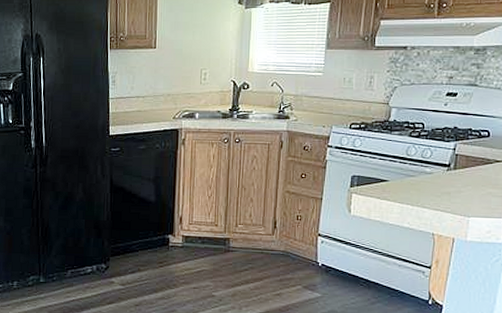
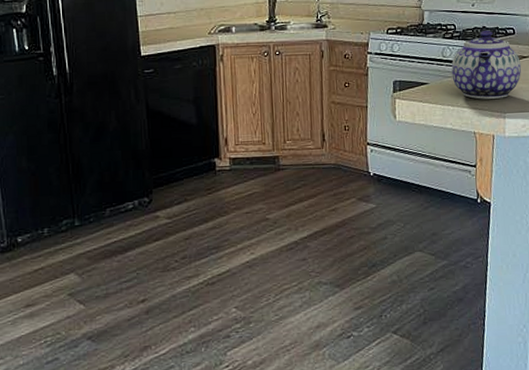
teapot: none [414,130,494,202] -> present [451,30,522,99]

